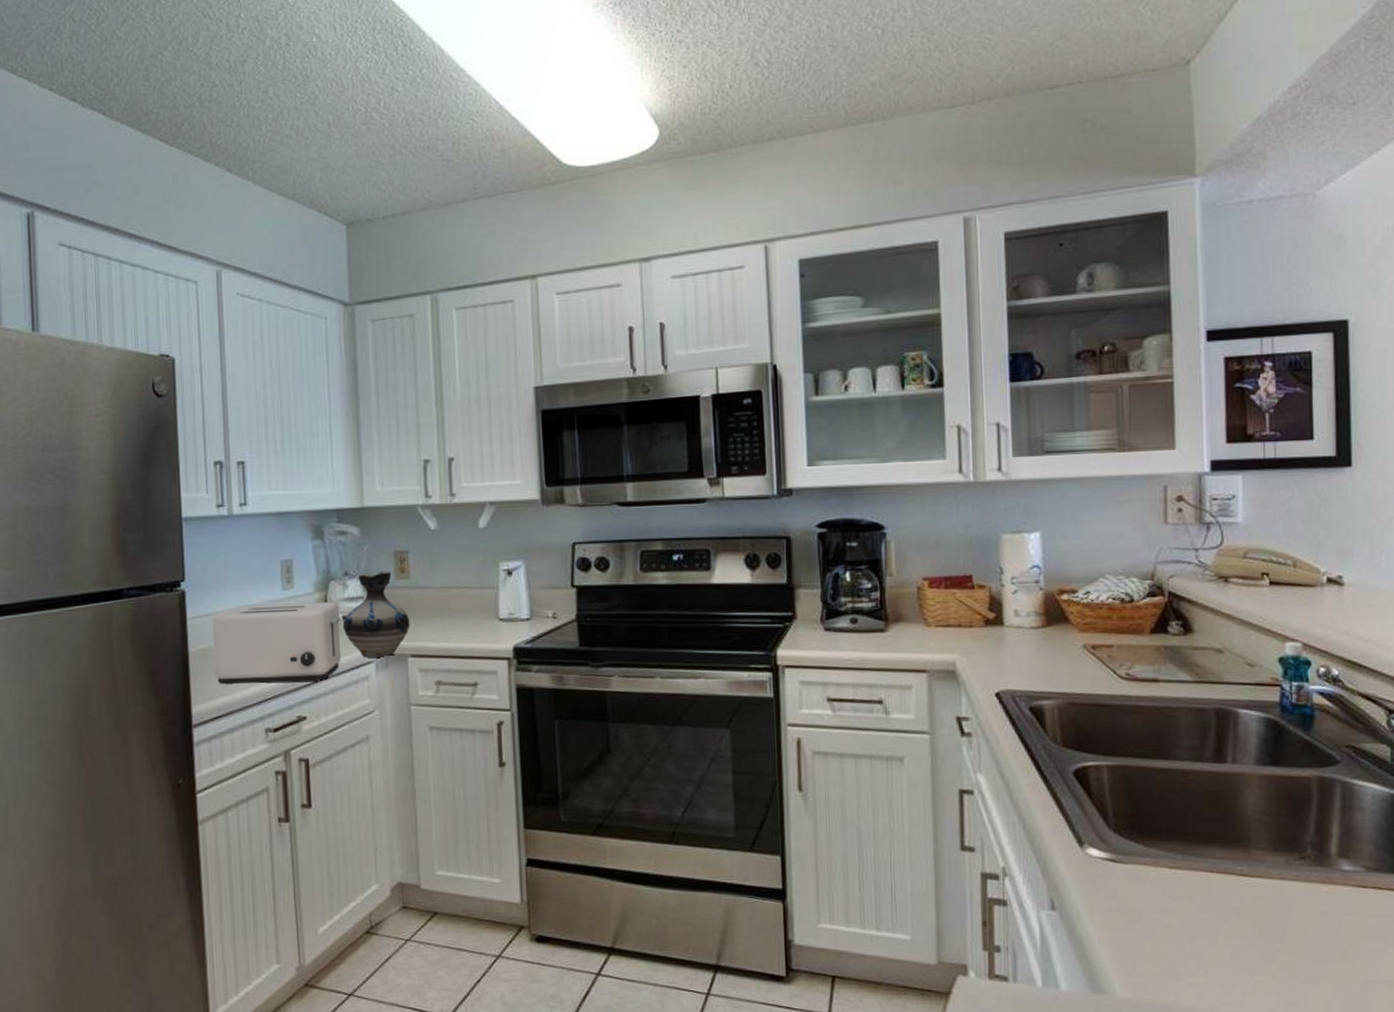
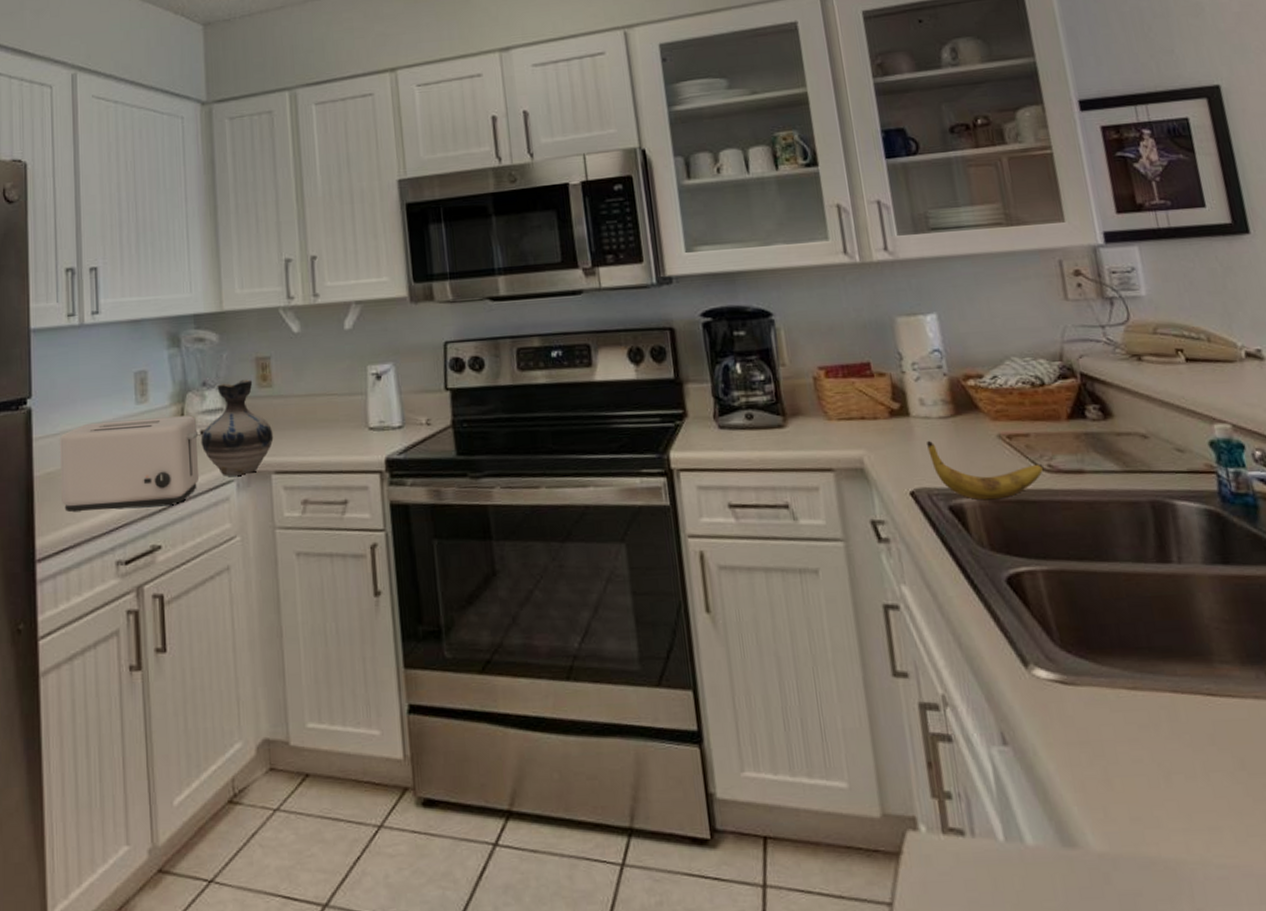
banana: none [1016,647,1122,703] -> present [927,440,1044,501]

